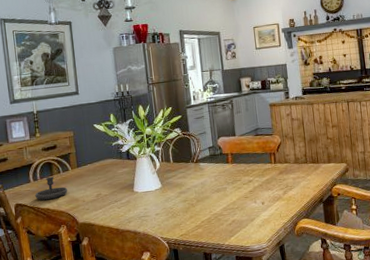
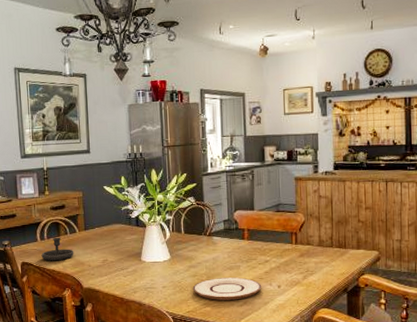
plate: none [184,198,248,222] -> present [192,277,262,300]

